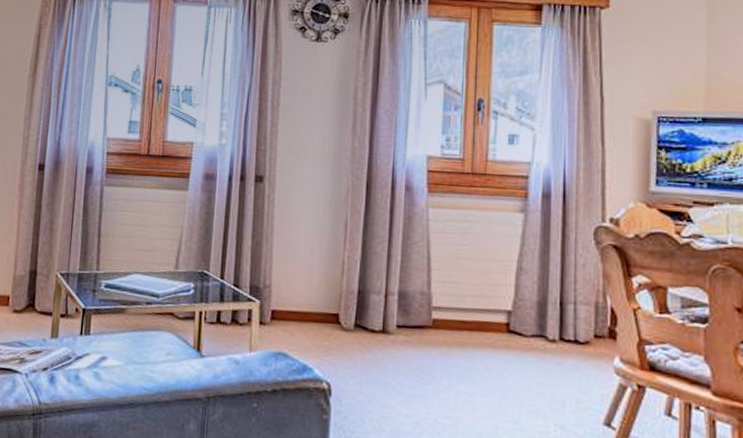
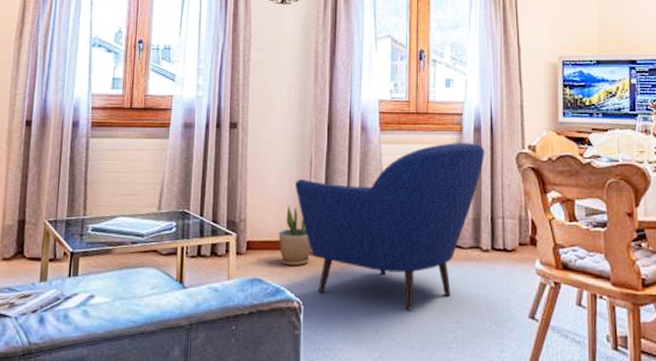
potted plant: none [307,273,344,342] -> present [278,206,311,266]
armchair: none [327,210,555,403] -> present [294,143,485,310]

